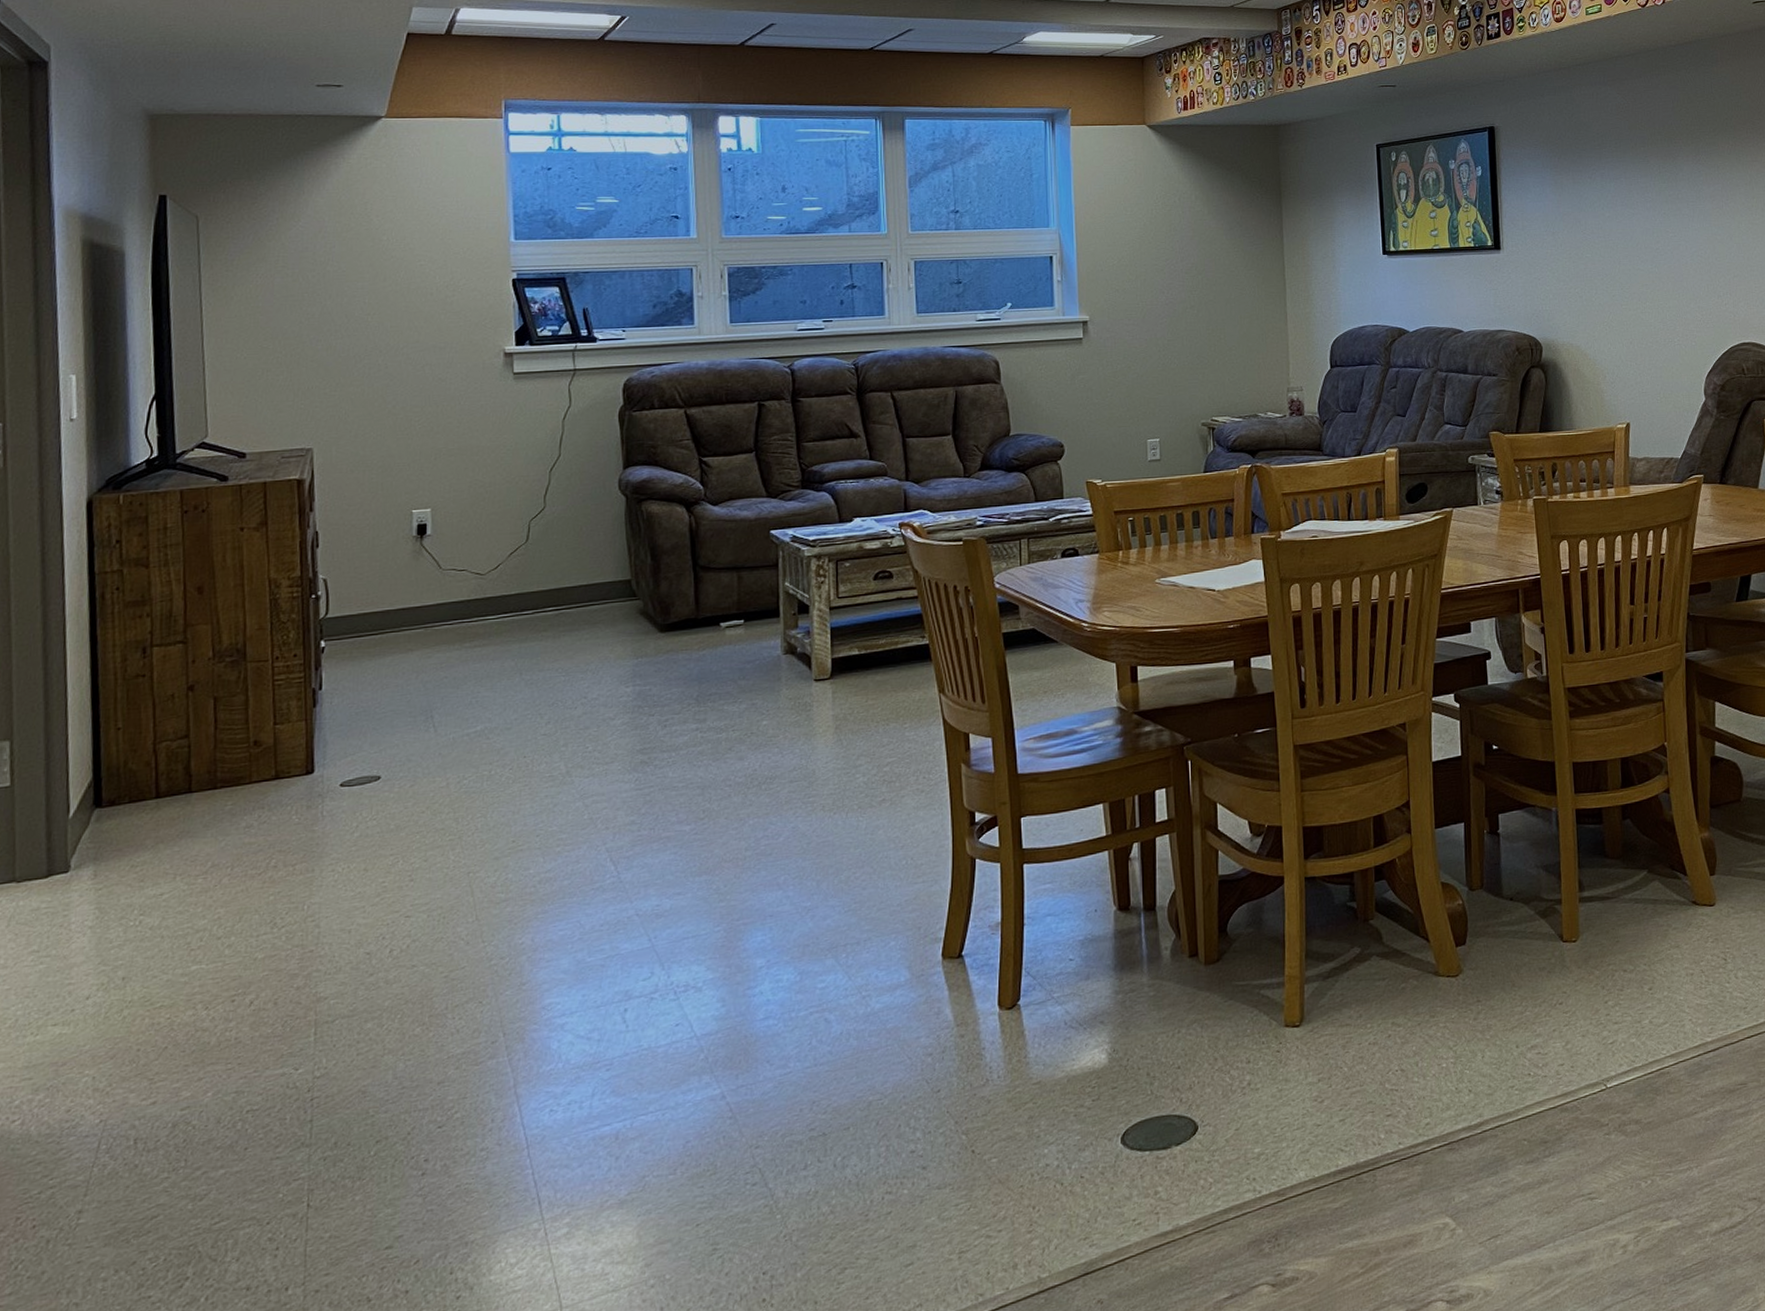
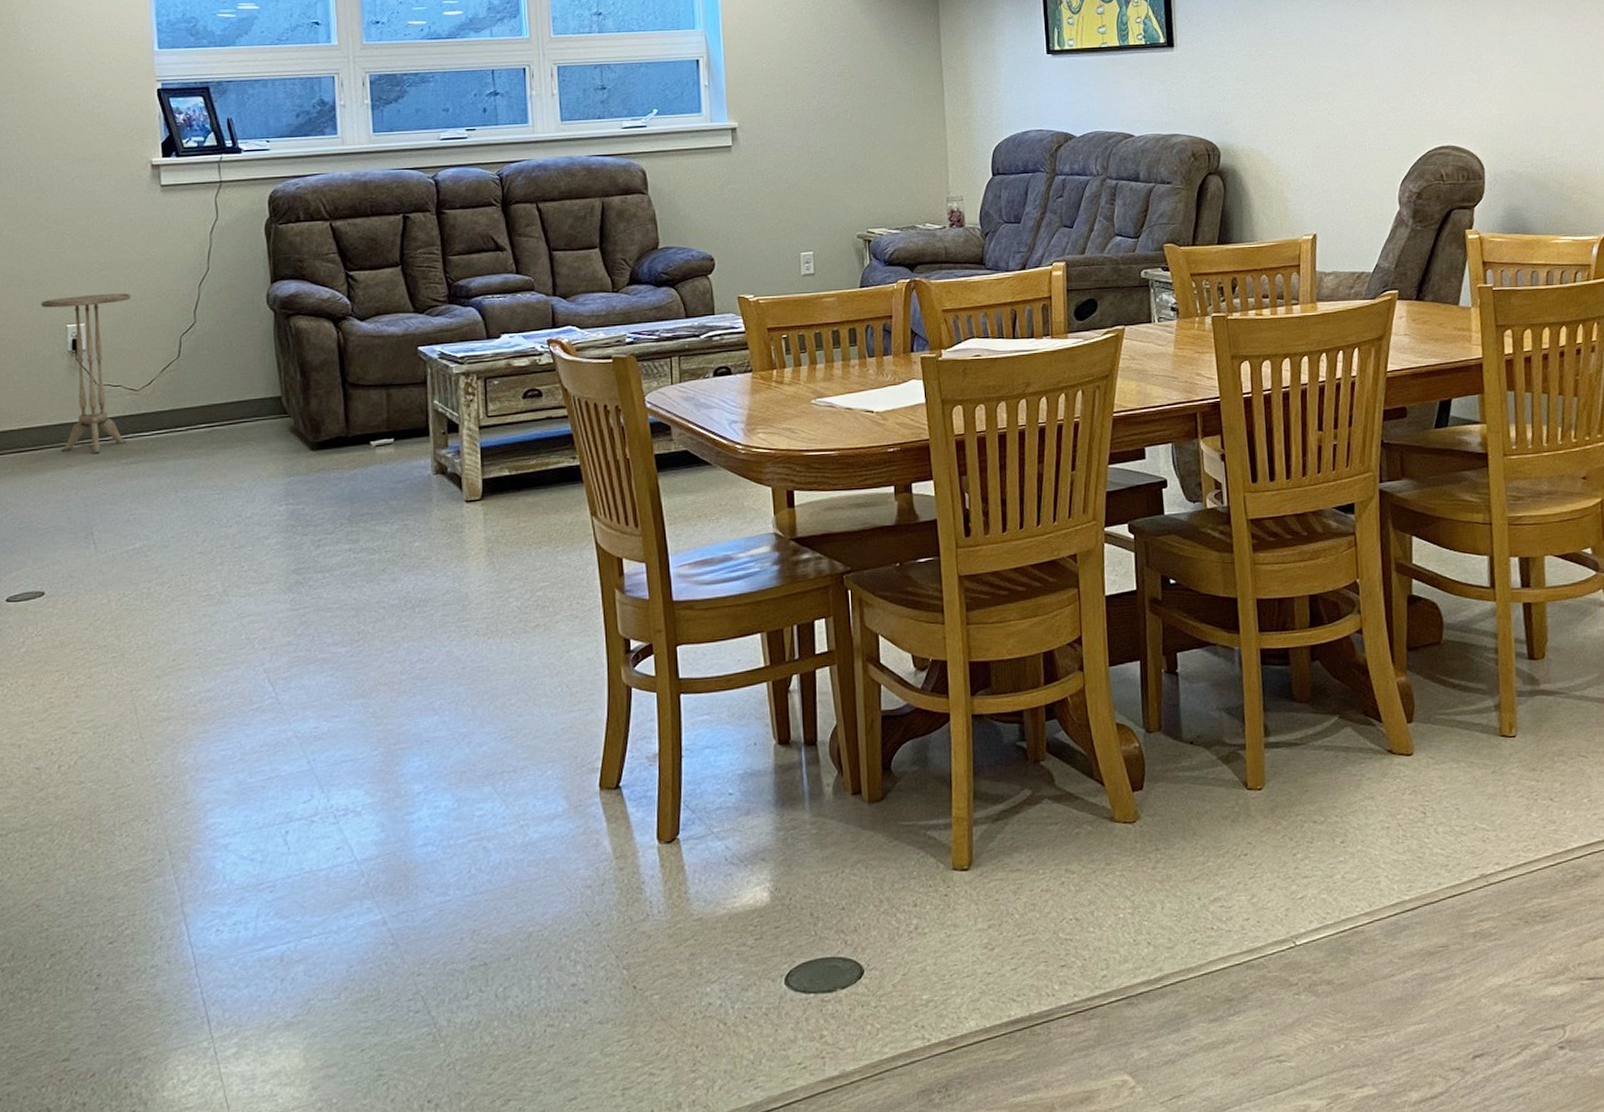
side table: none [385,479,479,637] -> present [41,293,131,453]

